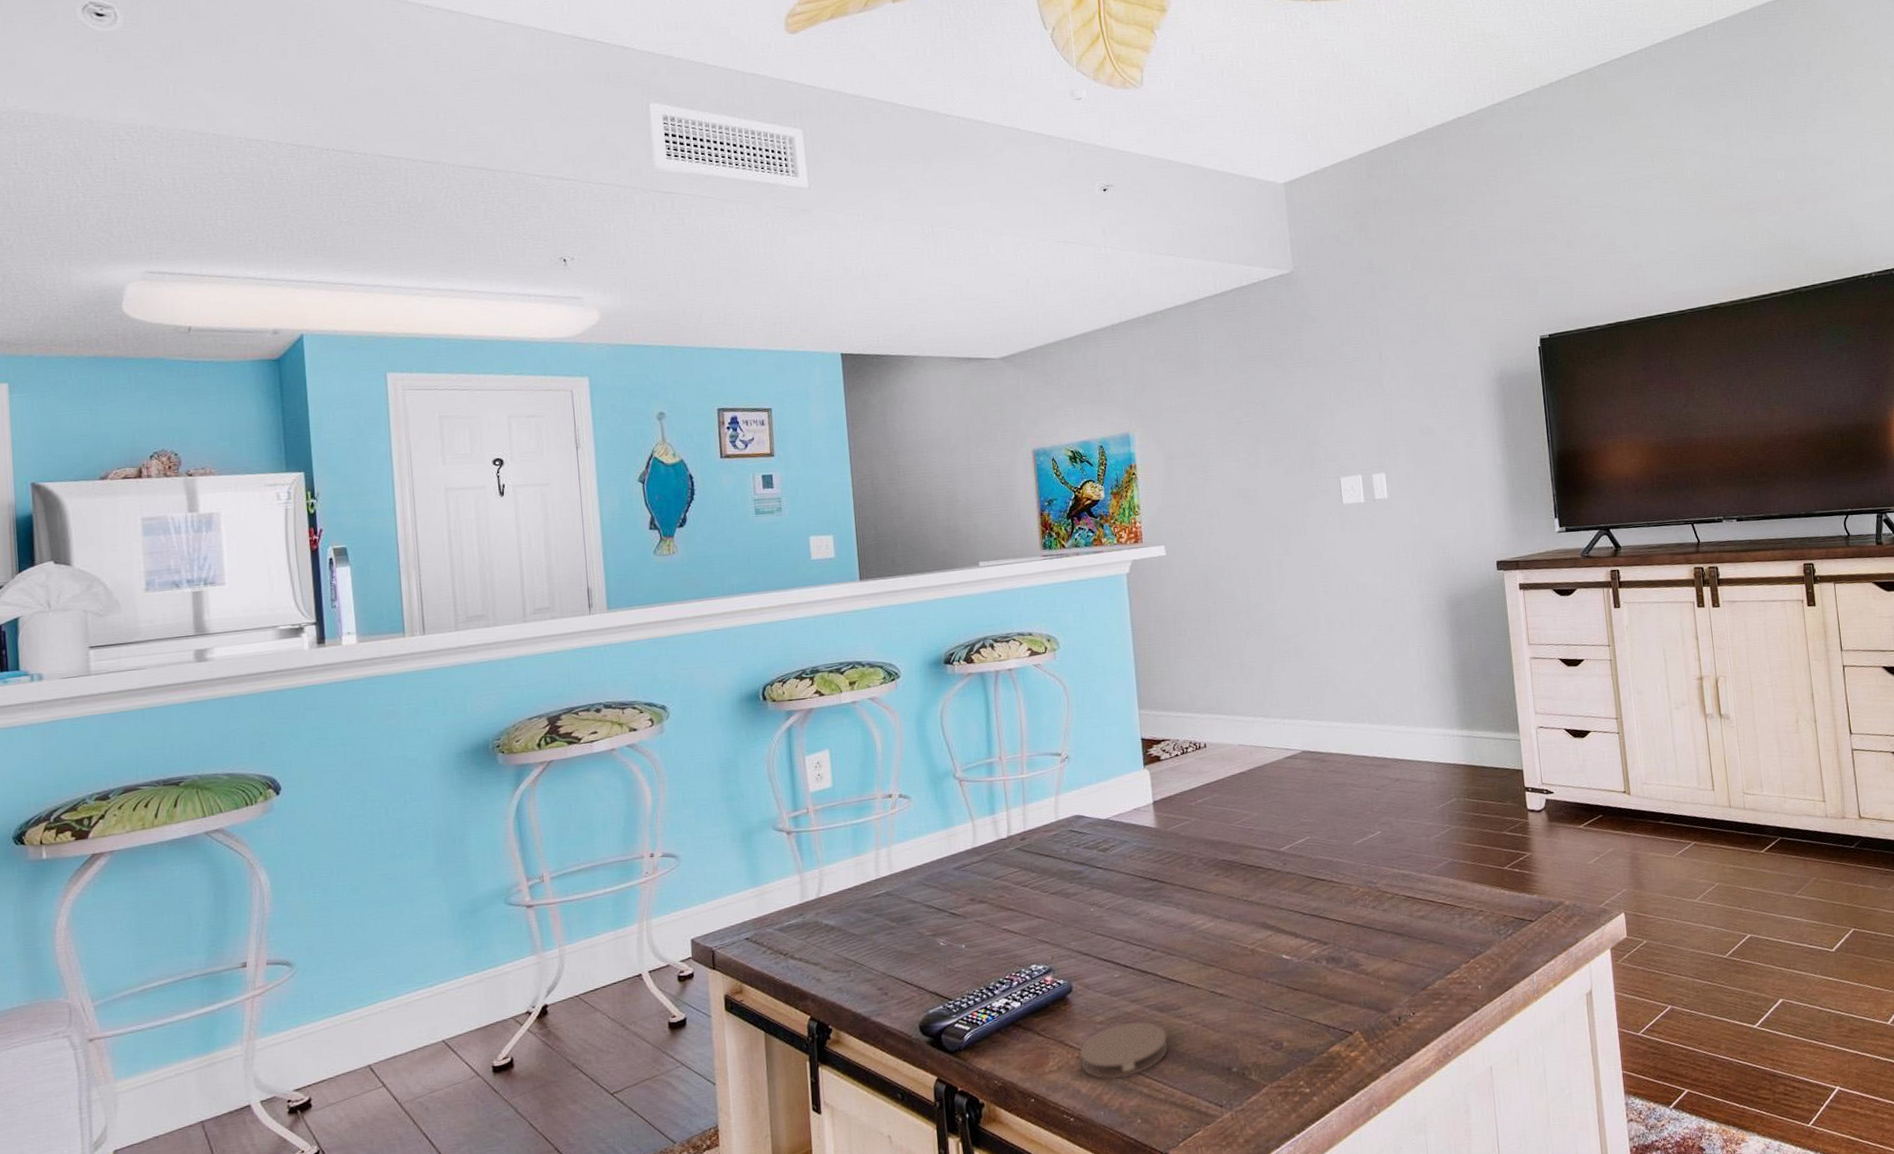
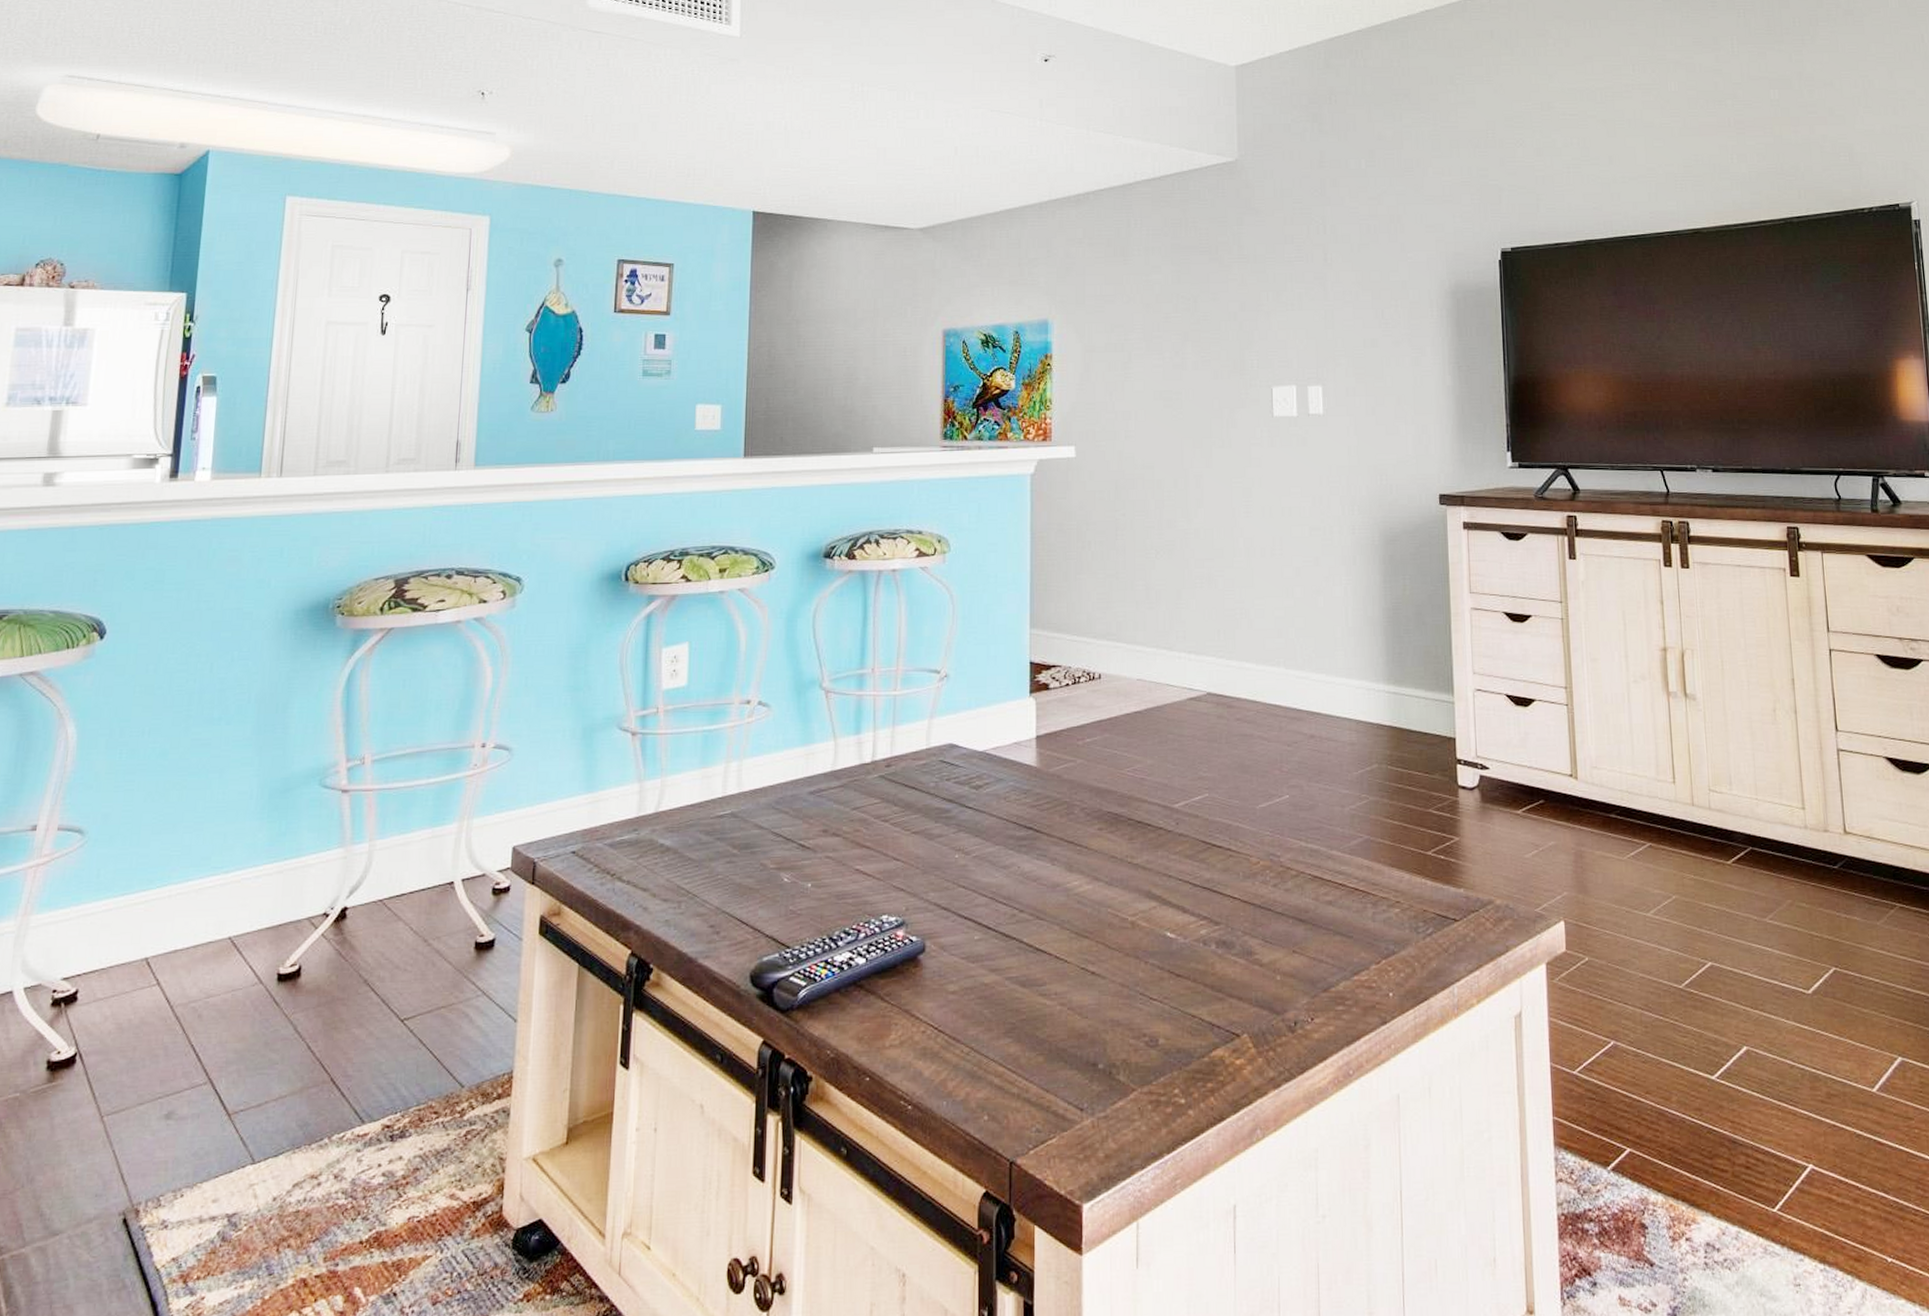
coaster: present [1079,1021,1168,1079] -> none [926,995,1027,1063]

